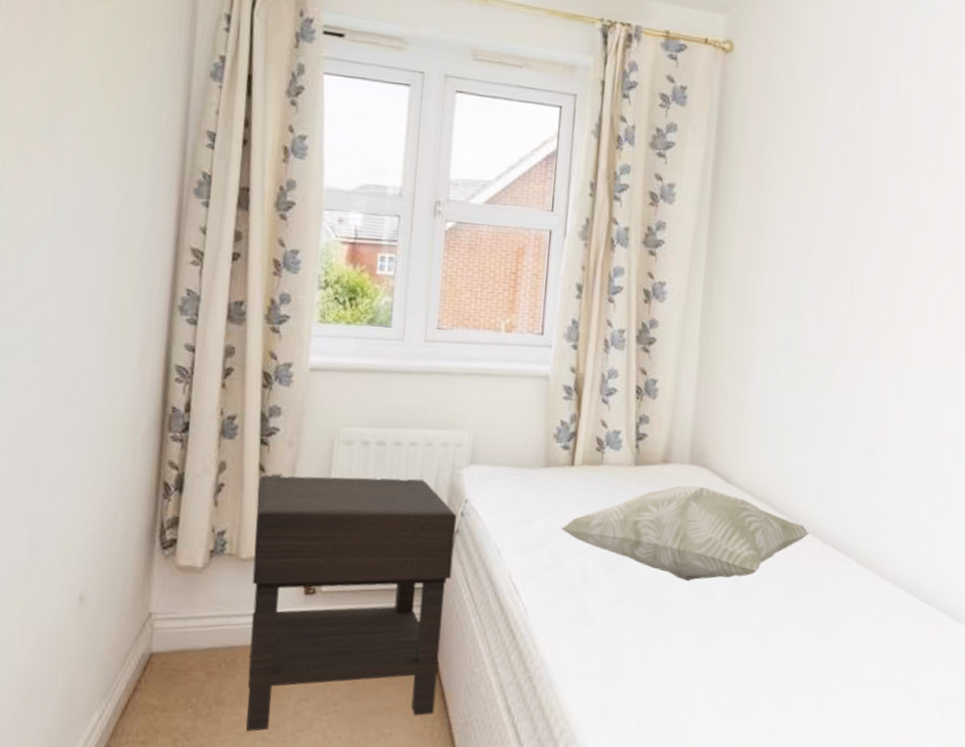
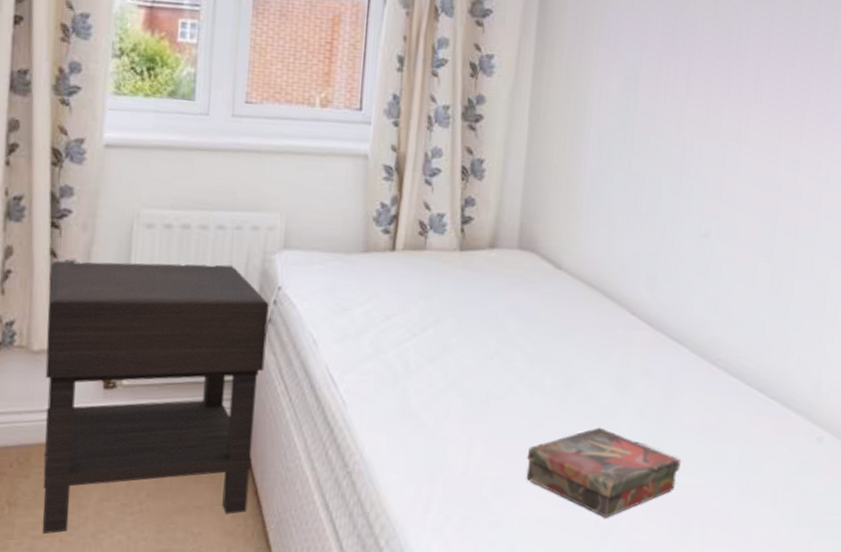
decorative pillow: present [560,485,810,582] -> none [380,271,642,372]
book: none [699,637,850,727] -> present [526,427,681,518]

